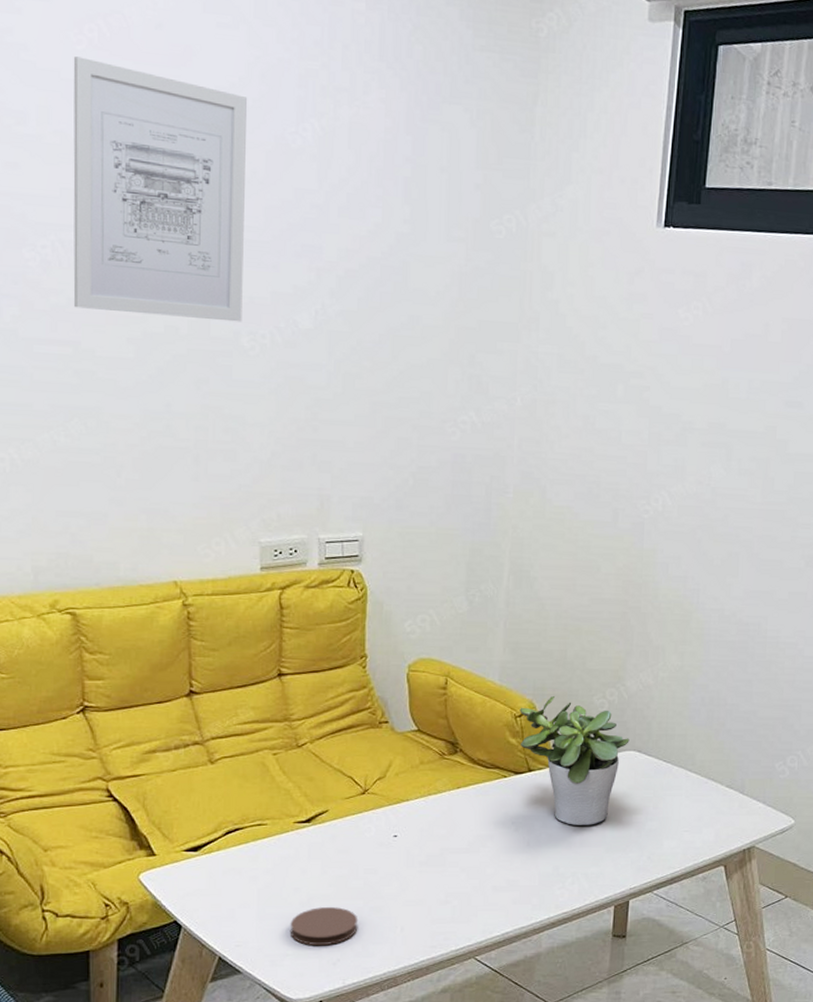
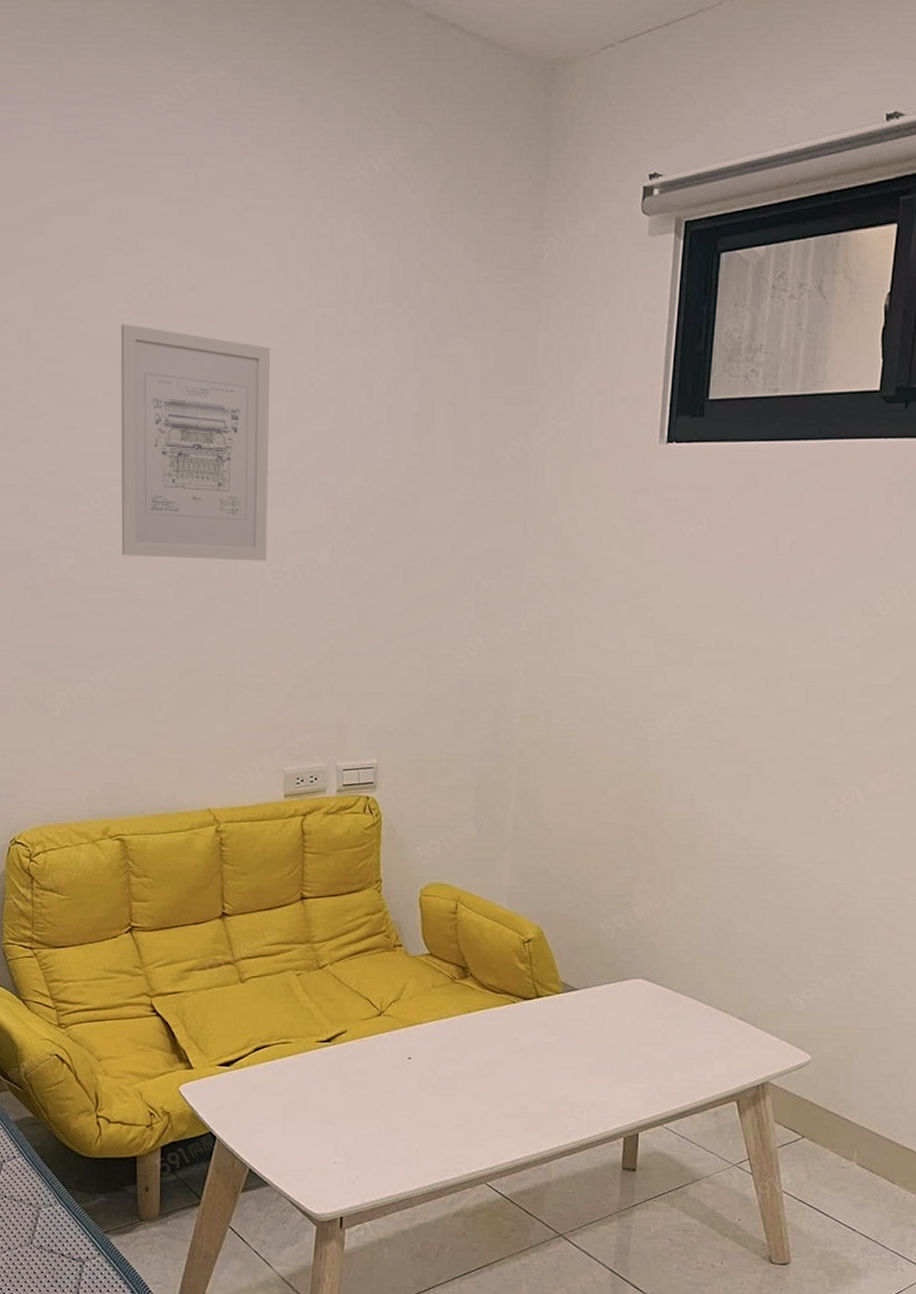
coaster: present [289,907,358,946] -> none [312,1125,376,1163]
potted plant: present [519,695,630,825] -> none [527,921,637,1054]

